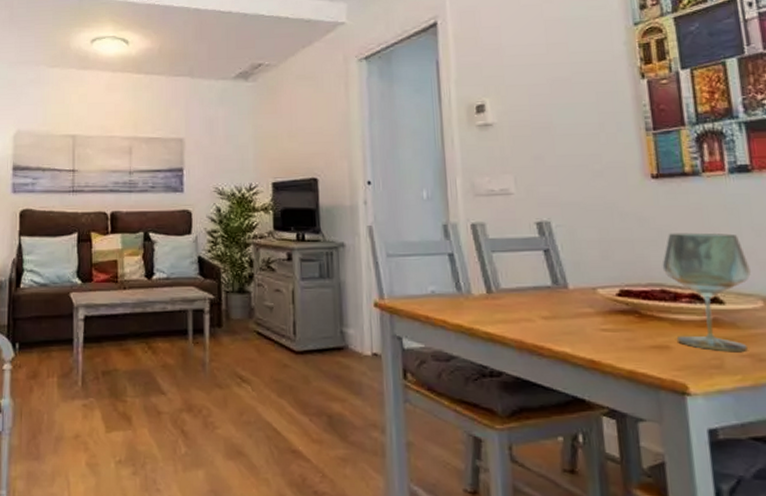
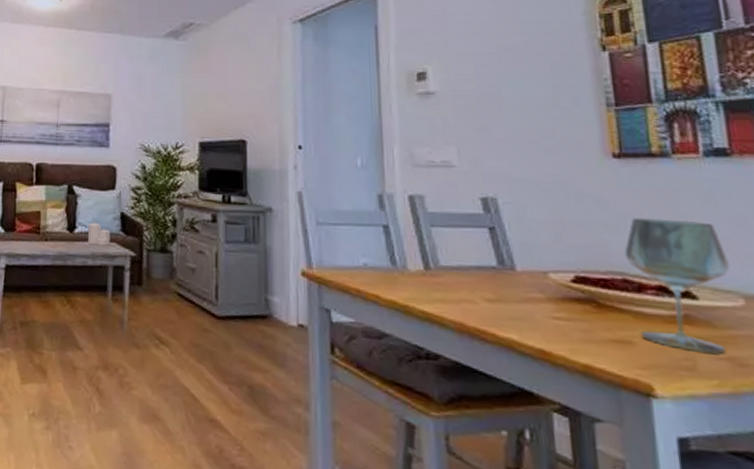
candle: none [165,265,189,291] -> present [87,220,111,247]

